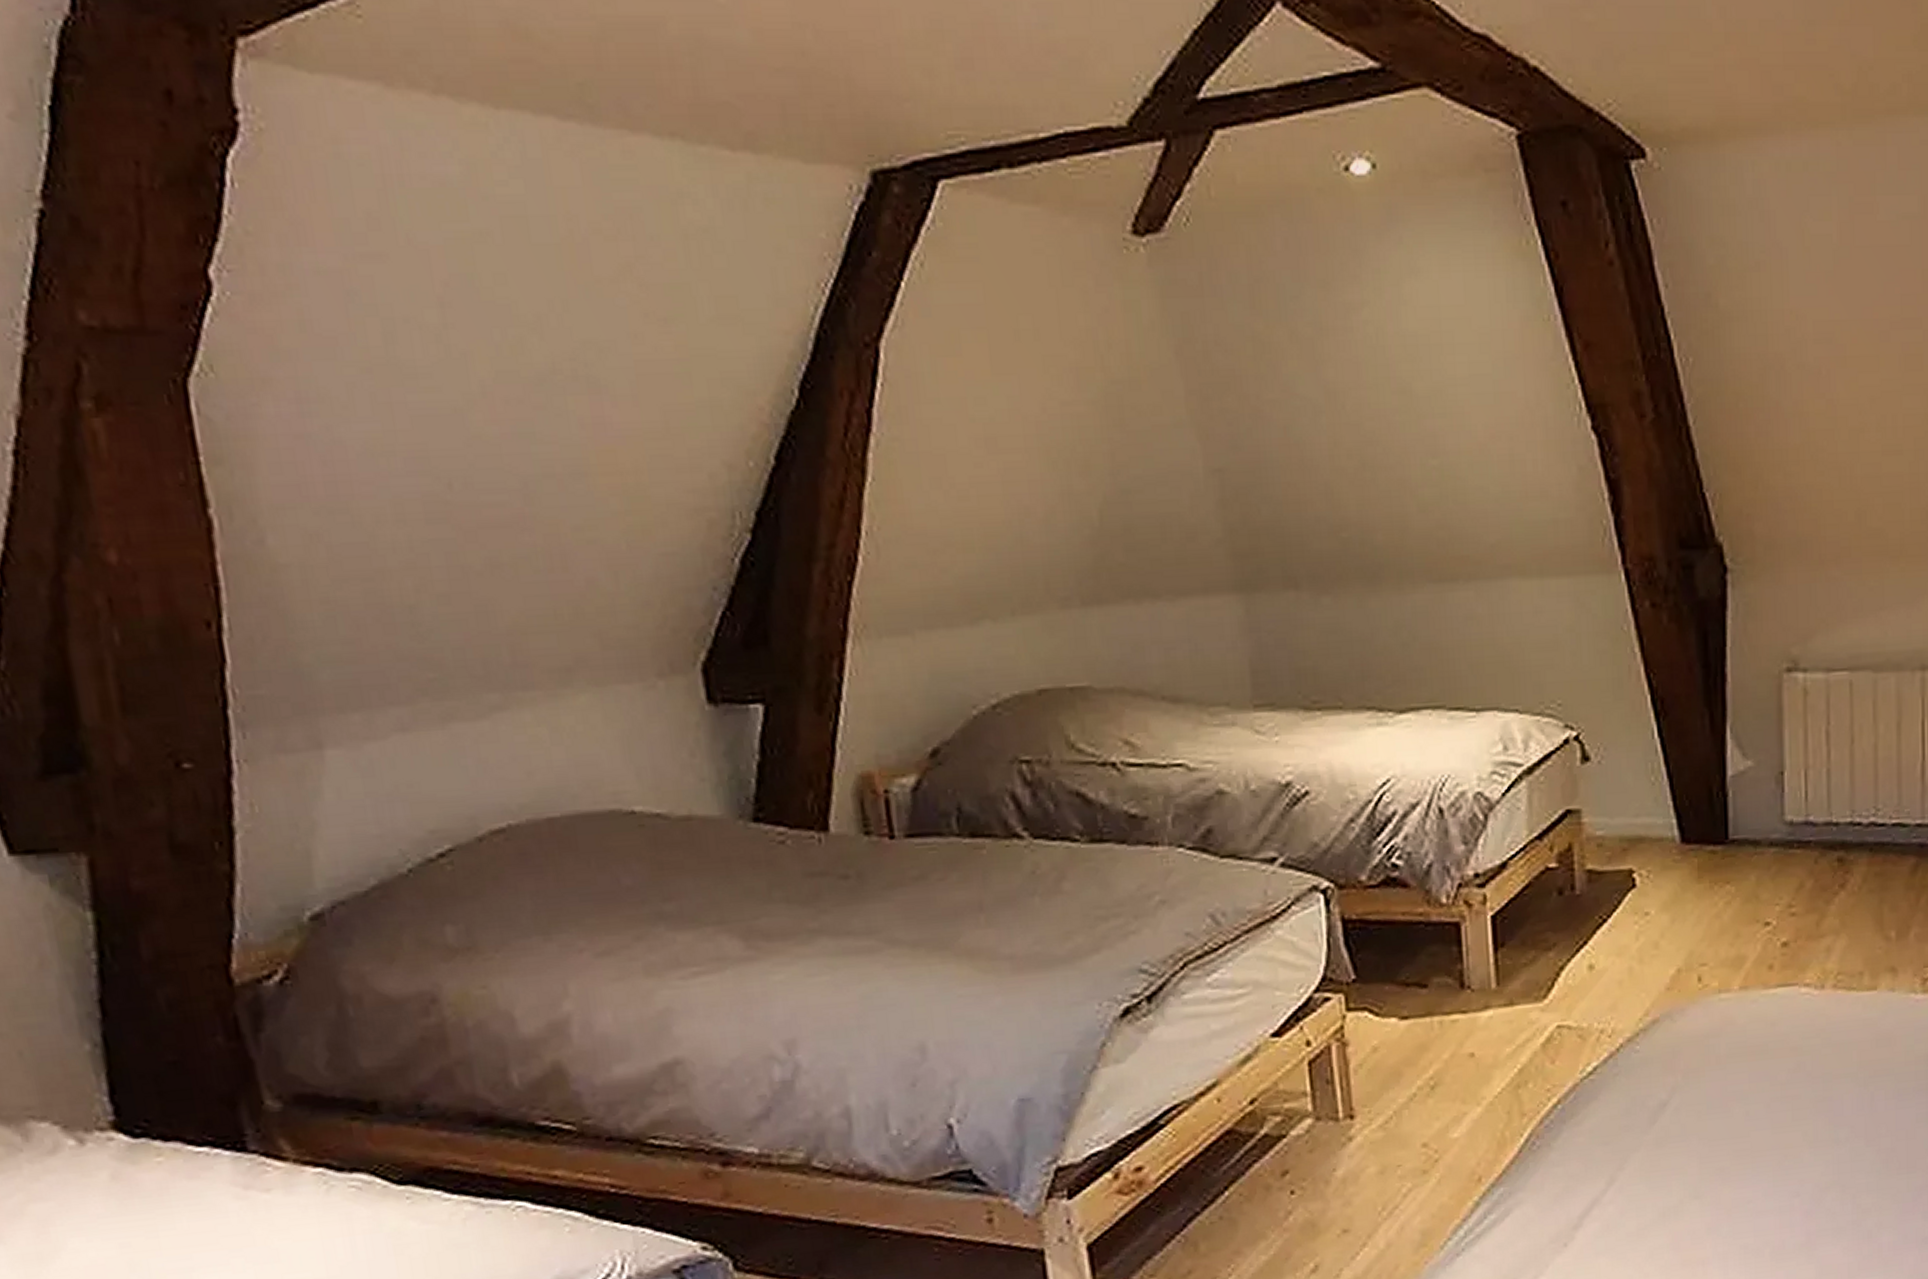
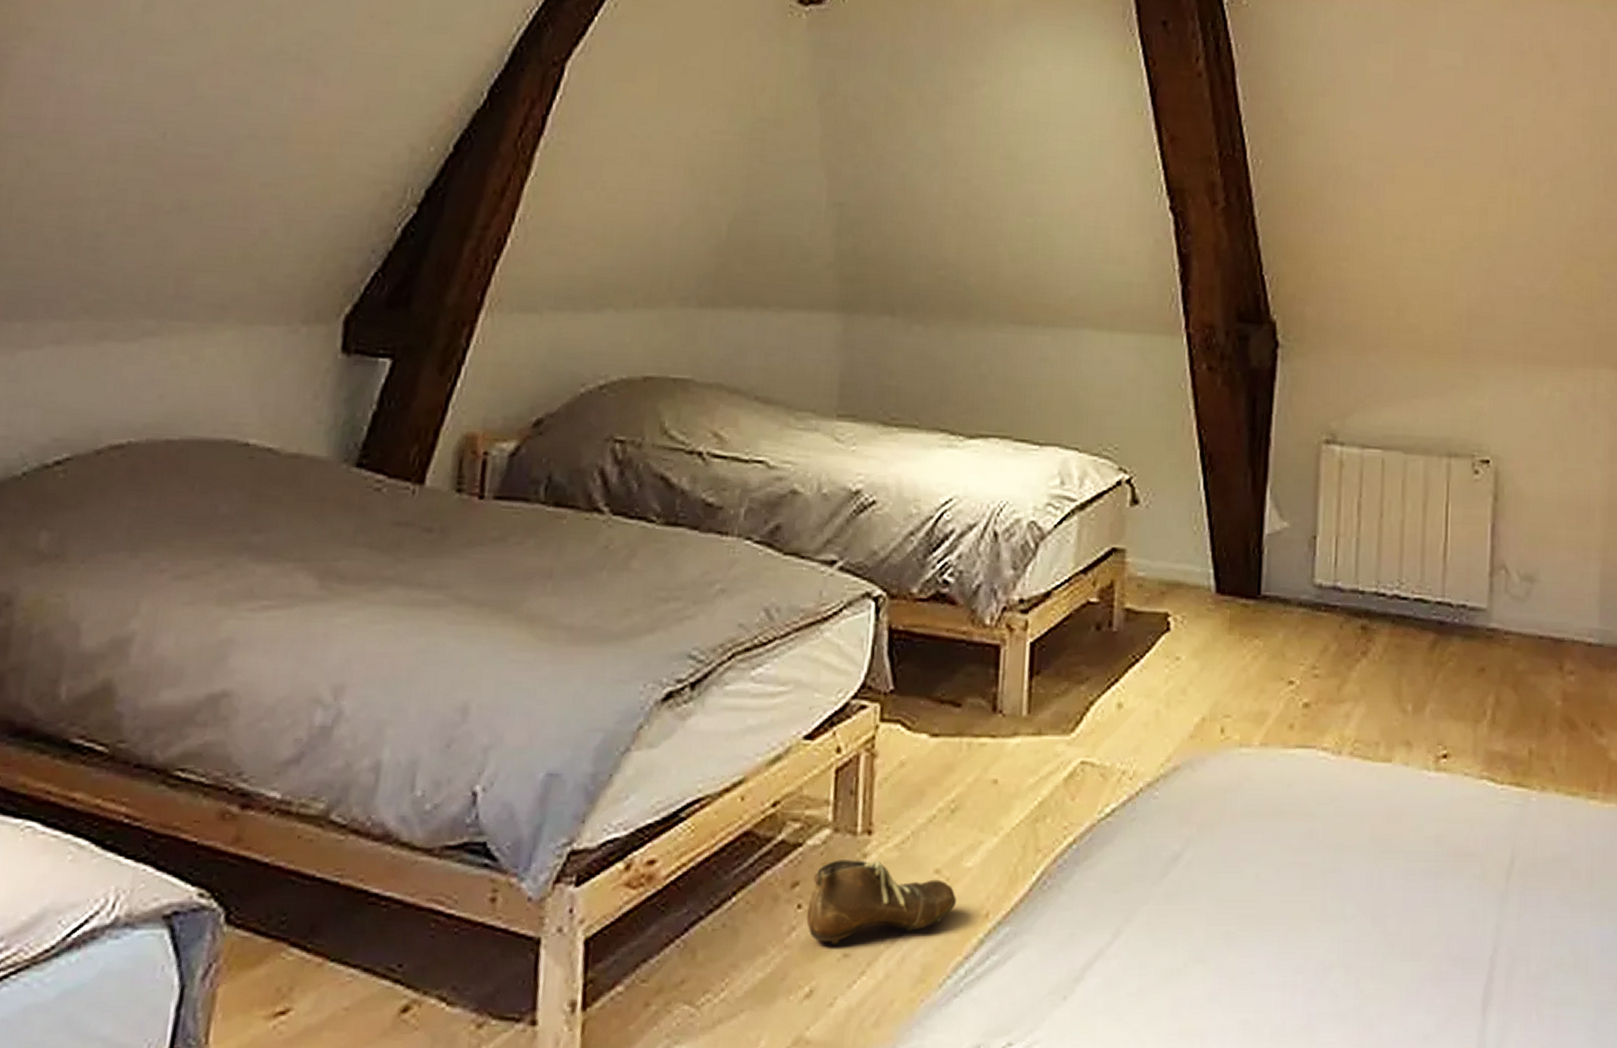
boot: none [1300,1142,1447,1223] -> present [806,860,956,945]

